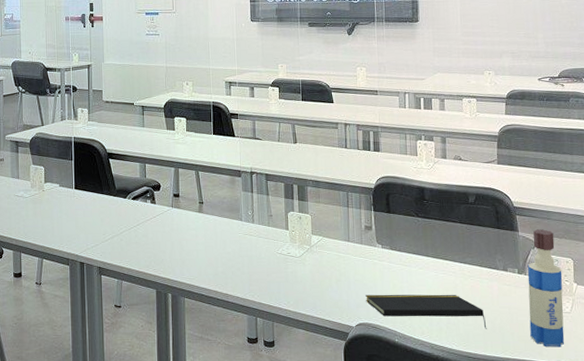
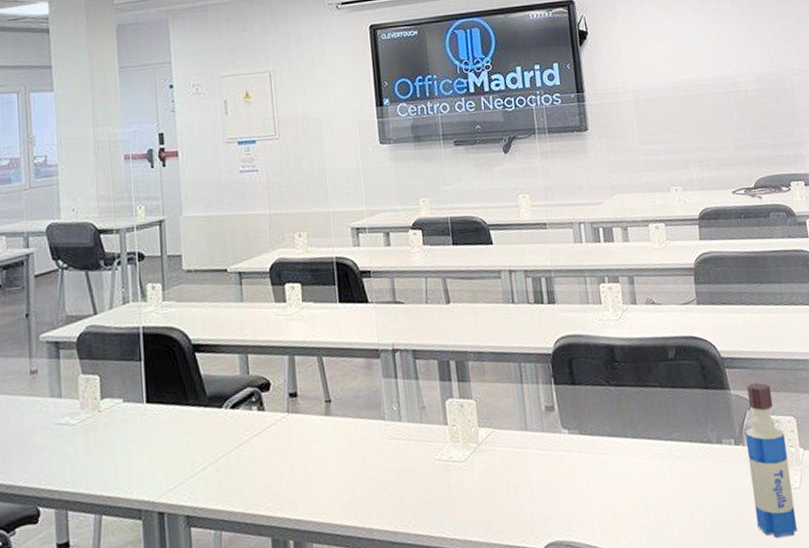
notepad: present [366,294,487,329] -> none [554,485,706,529]

